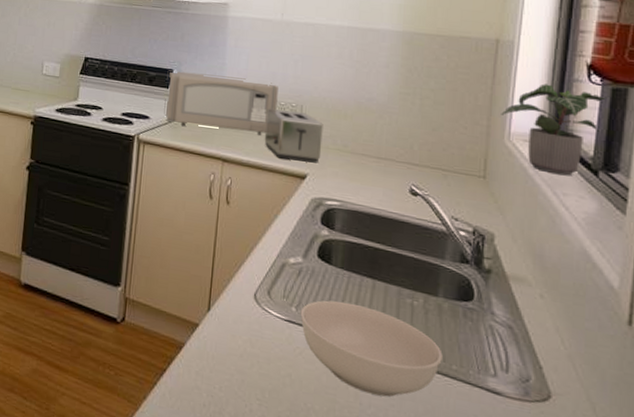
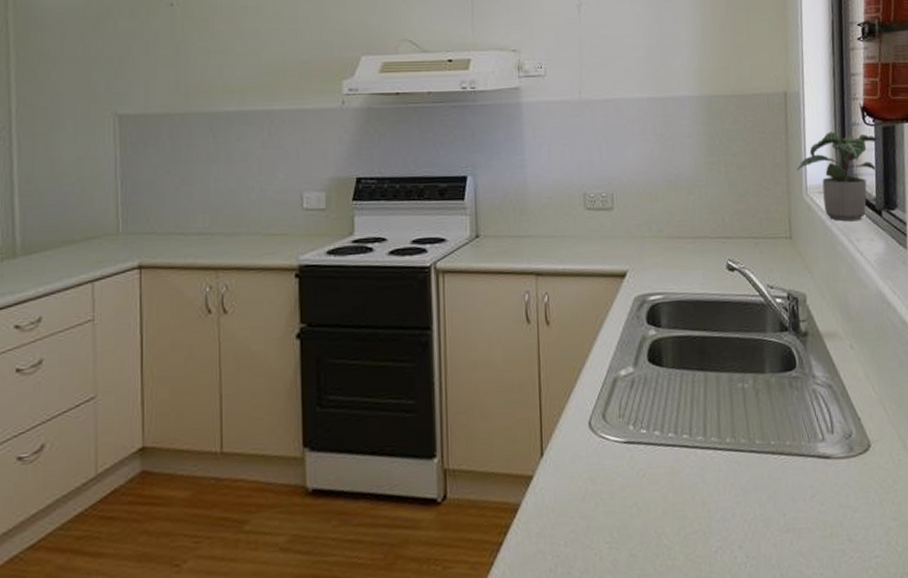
microwave: present [164,70,278,137] -> none [460,173,587,244]
toaster: present [264,108,323,163] -> none [576,202,638,259]
bowl: present [300,300,443,397] -> none [638,403,777,498]

